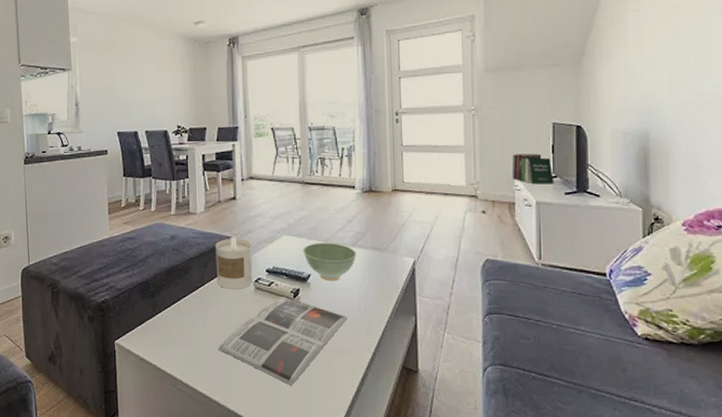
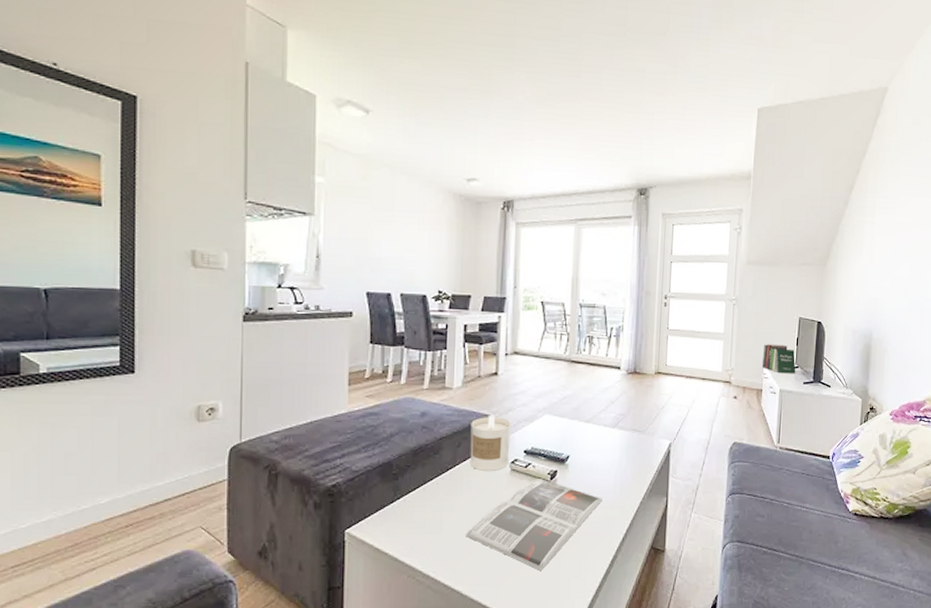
bowl: present [302,243,357,281] -> none [563,423,617,463]

